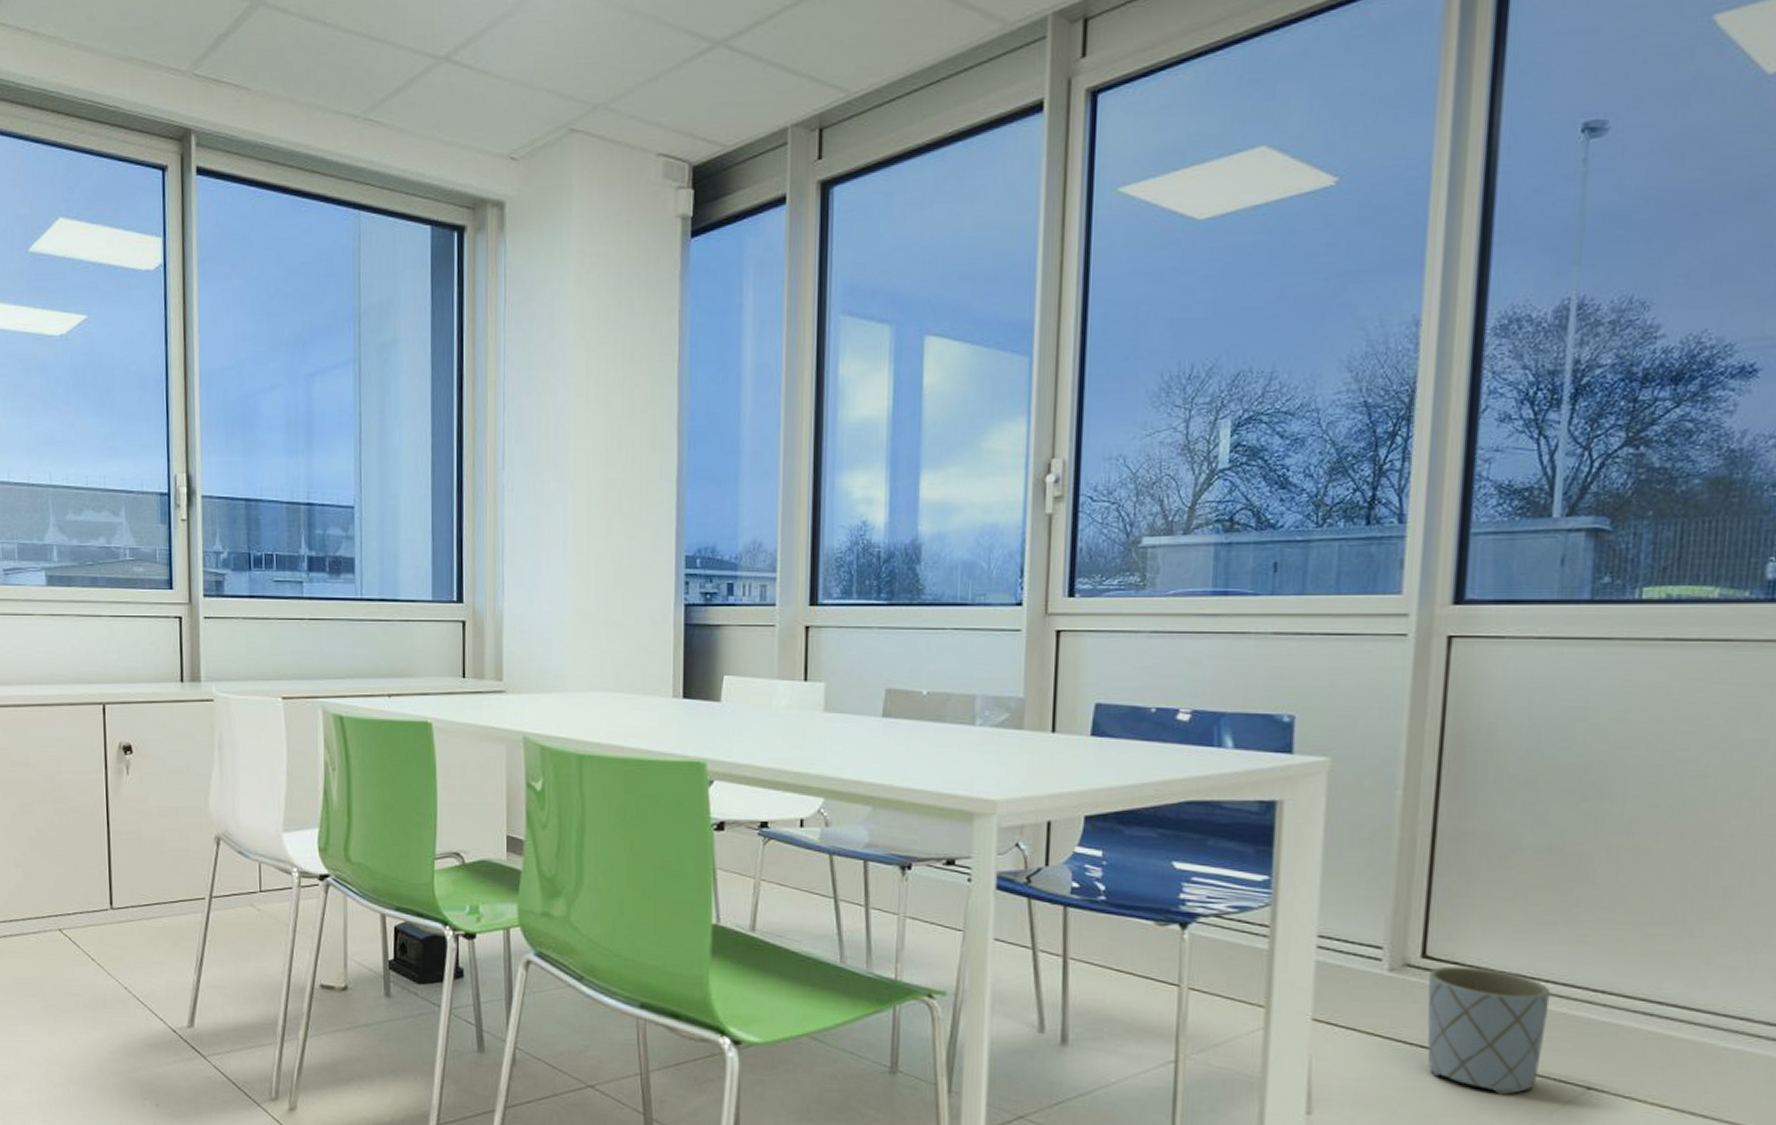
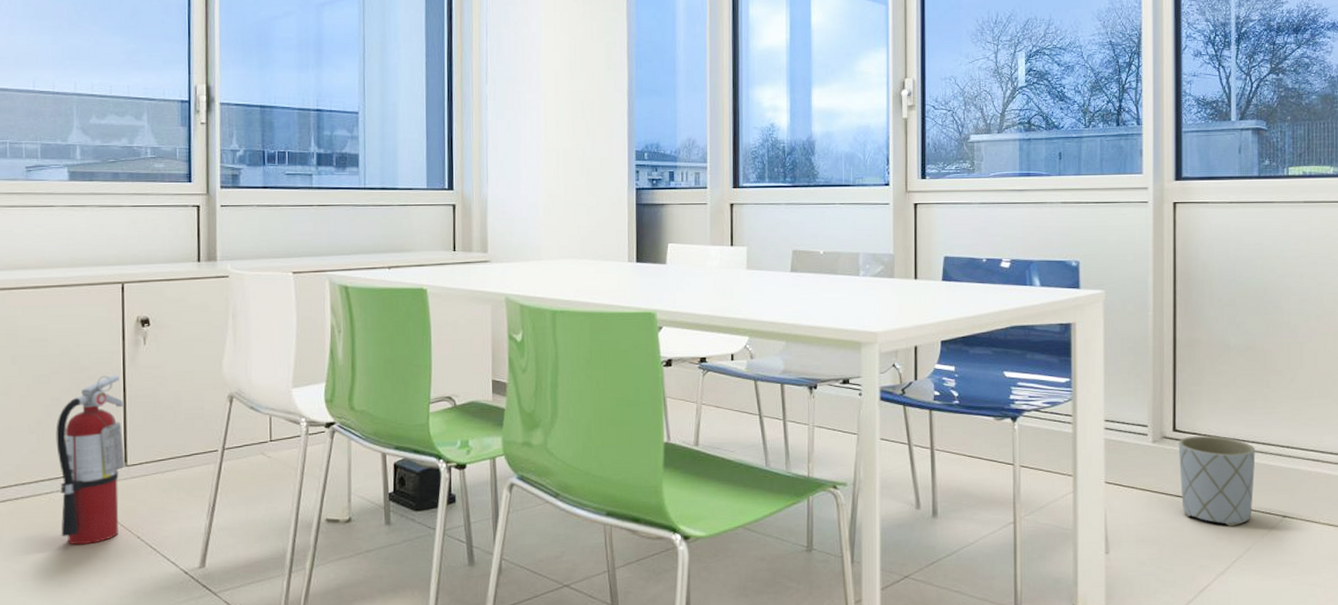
fire extinguisher: none [41,807,110,992] -> present [56,375,125,545]

